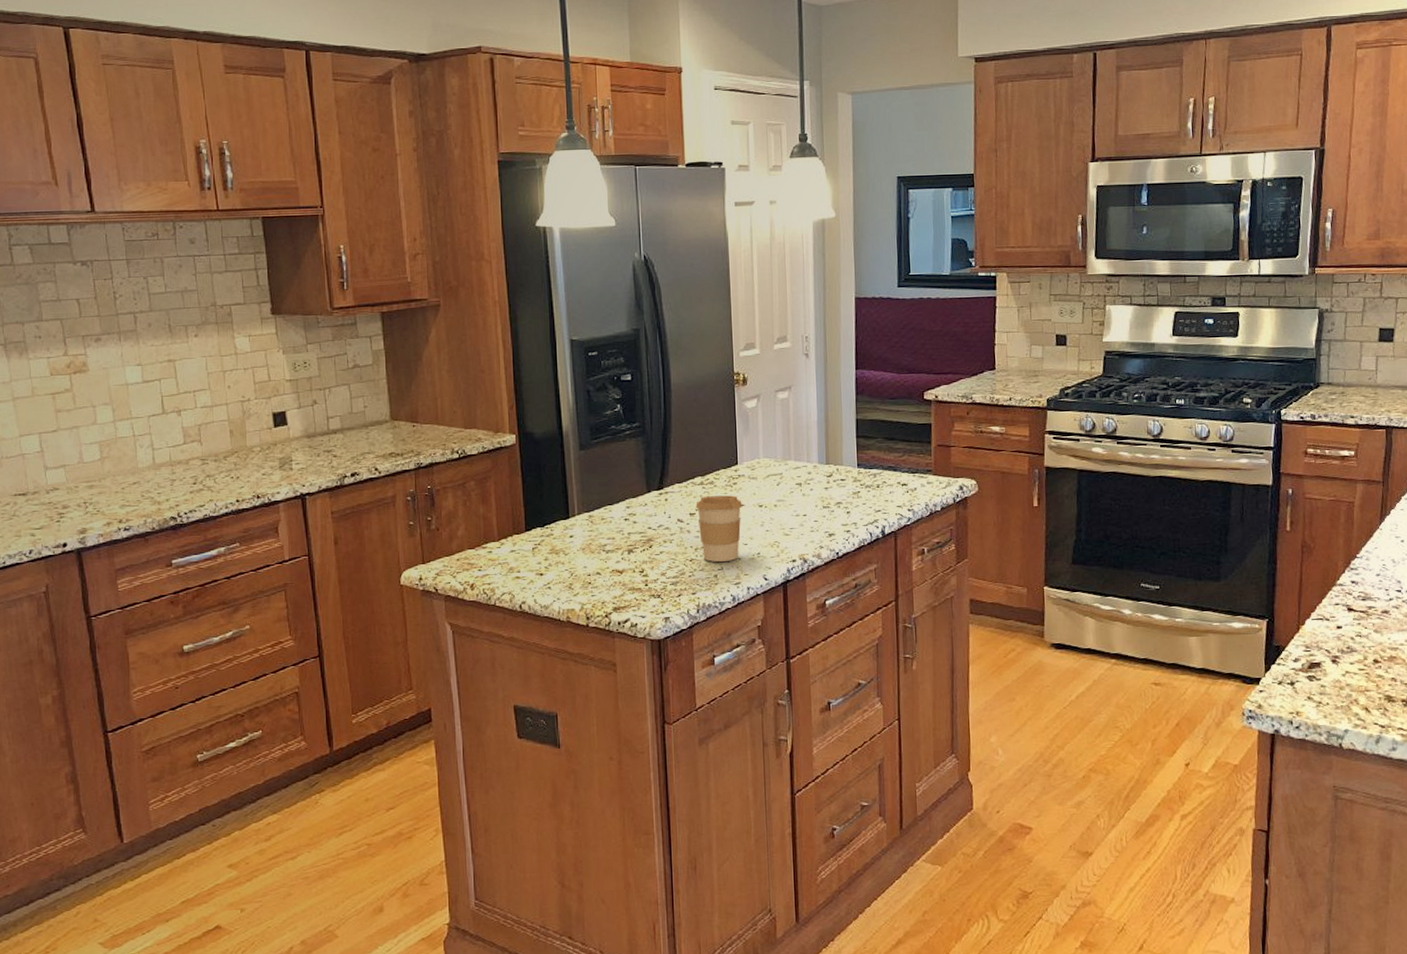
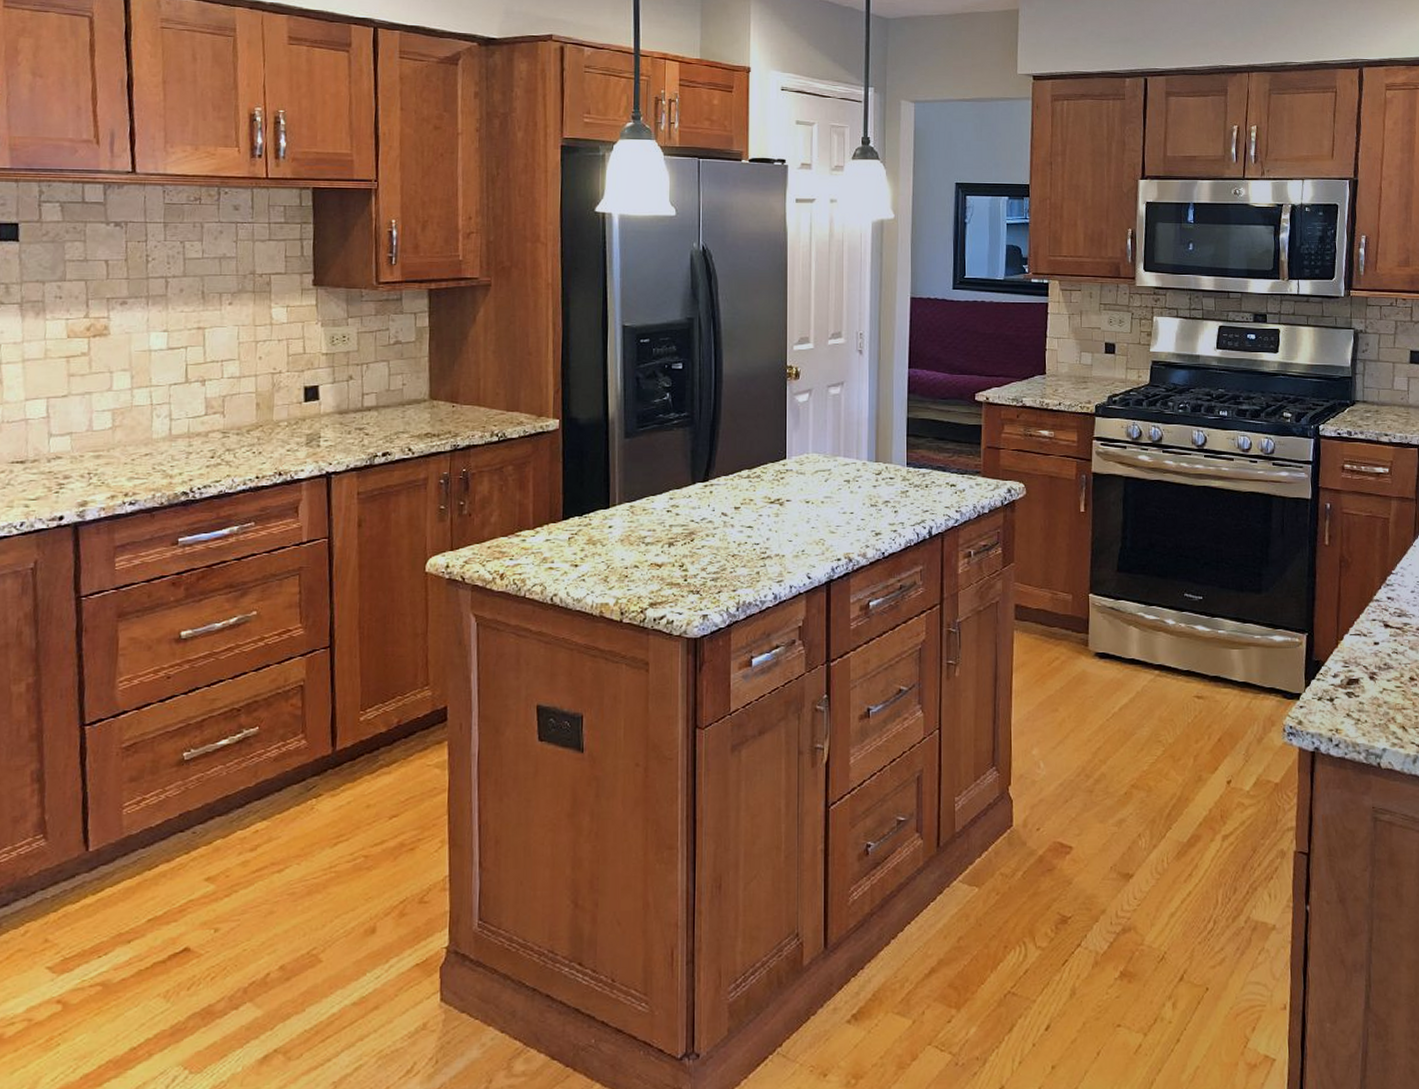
coffee cup: present [695,495,742,562] -> none [741,490,789,558]

